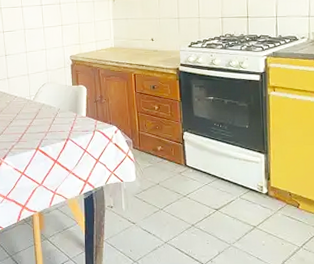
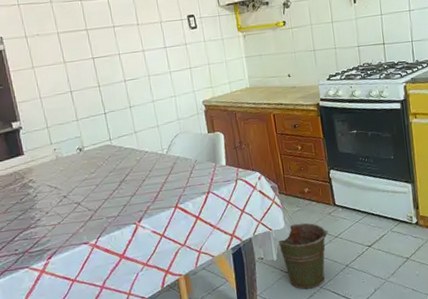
bucket: none [126,178,177,242] -> present [276,223,329,290]

